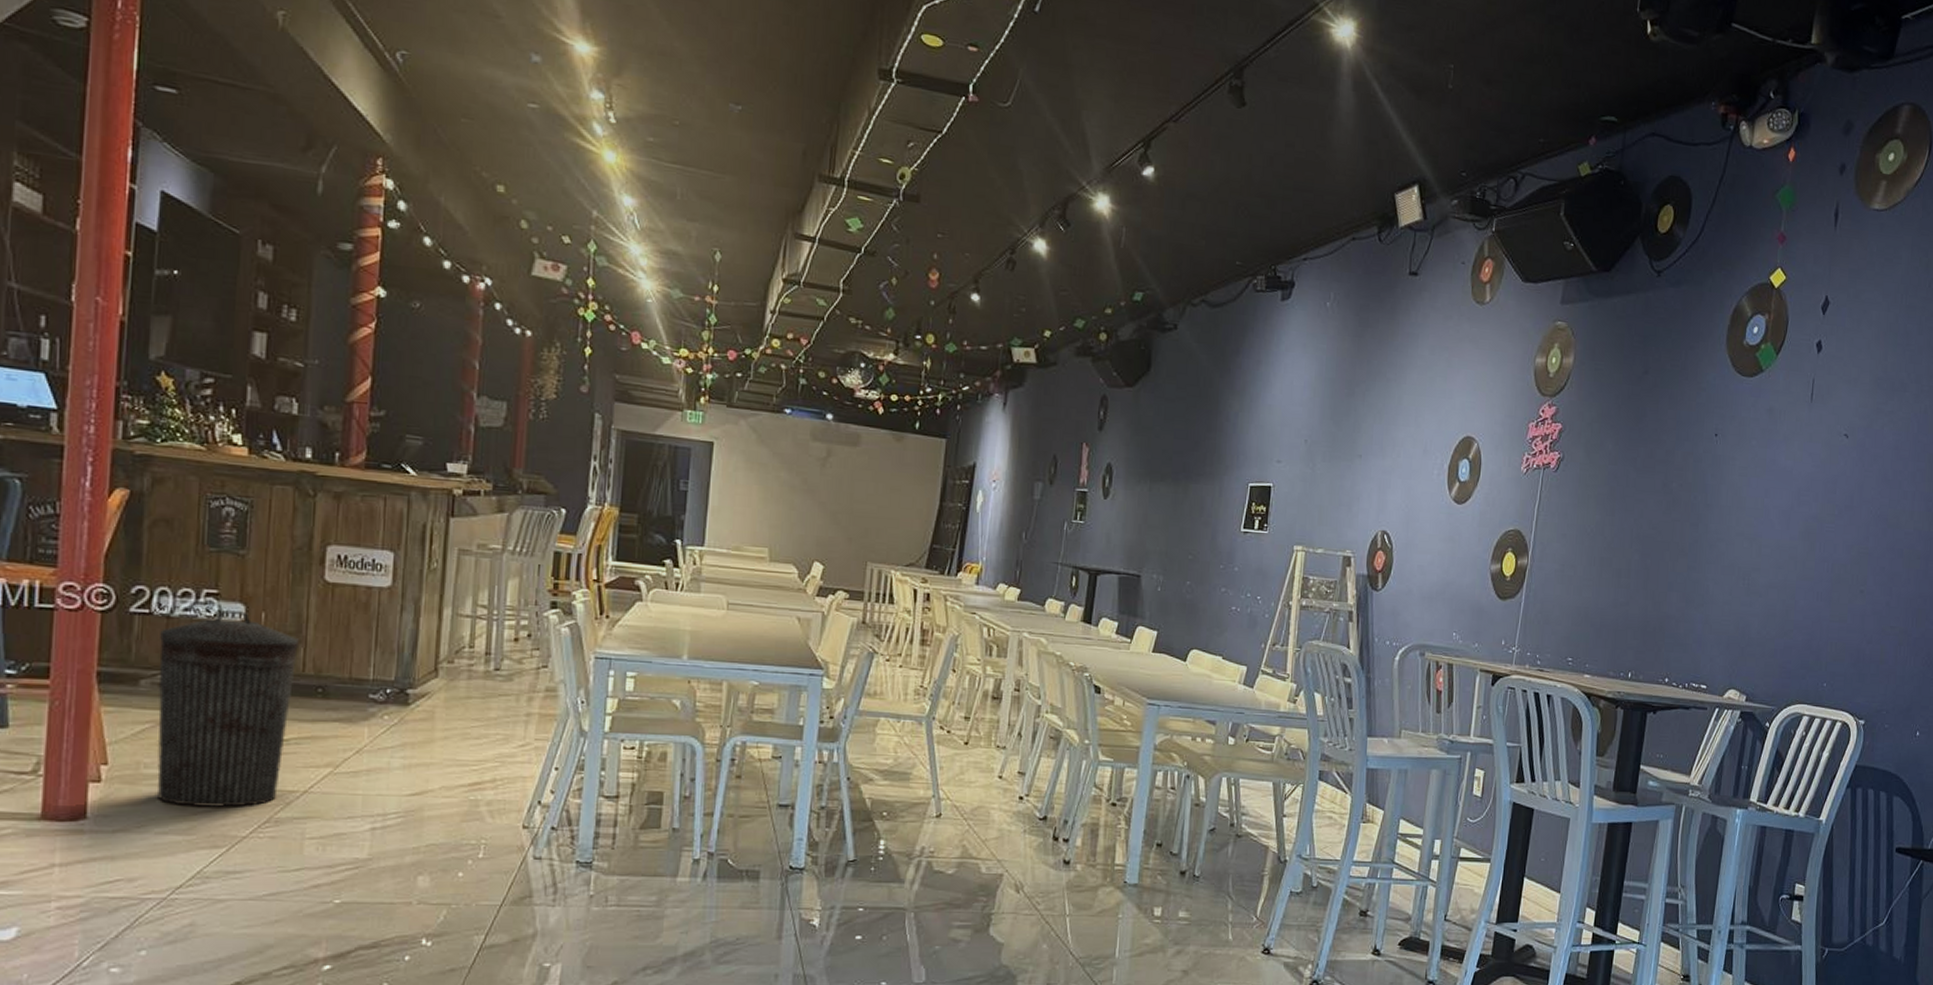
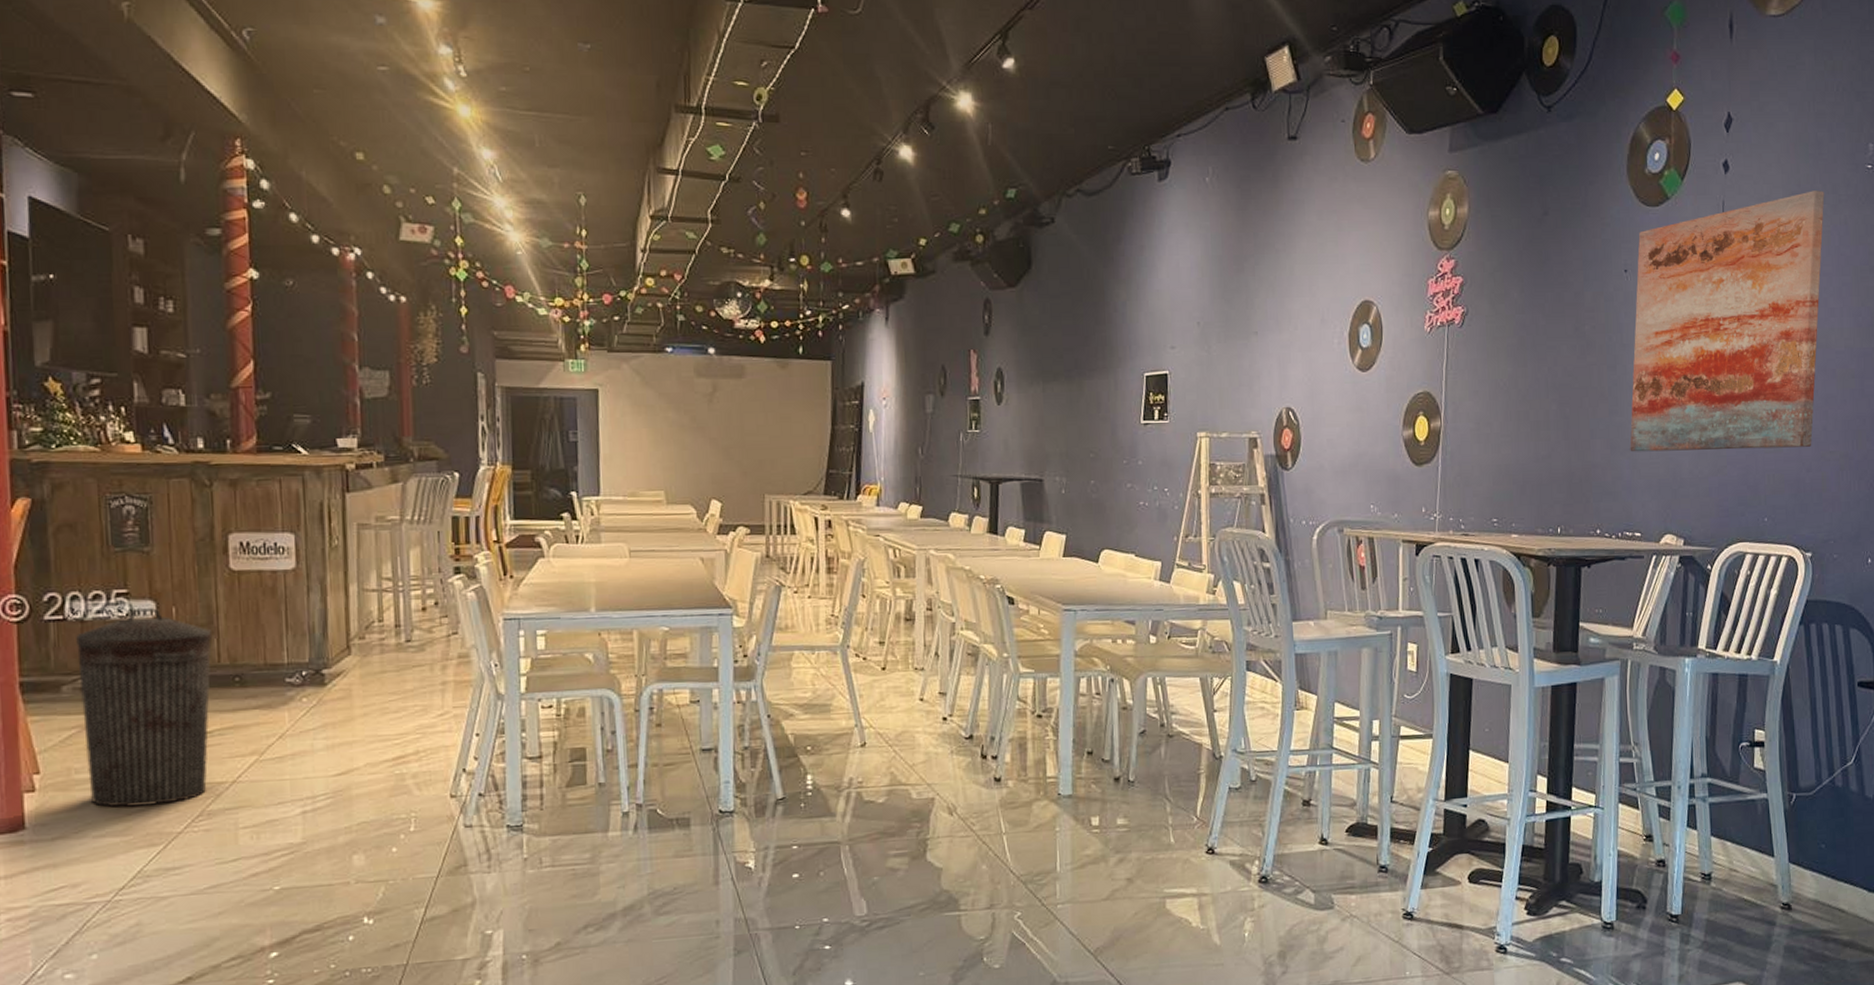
wall art: none [1704,378,1908,620] -> present [1630,190,1825,452]

